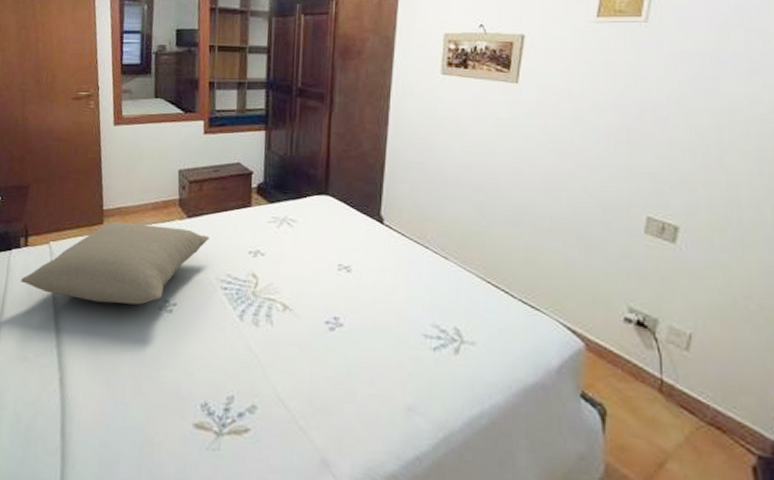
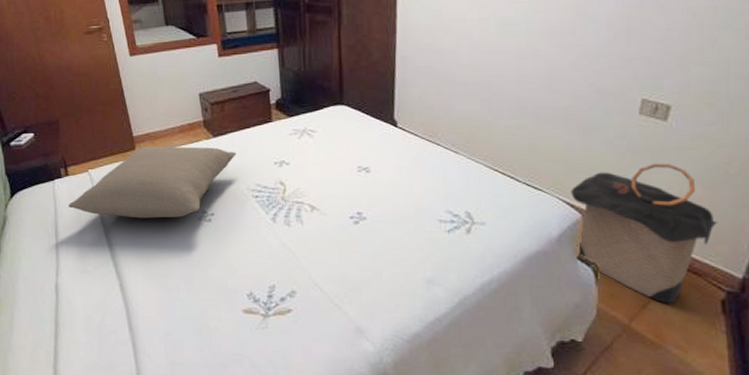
laundry hamper: none [571,289,741,466] -> present [570,163,718,304]

